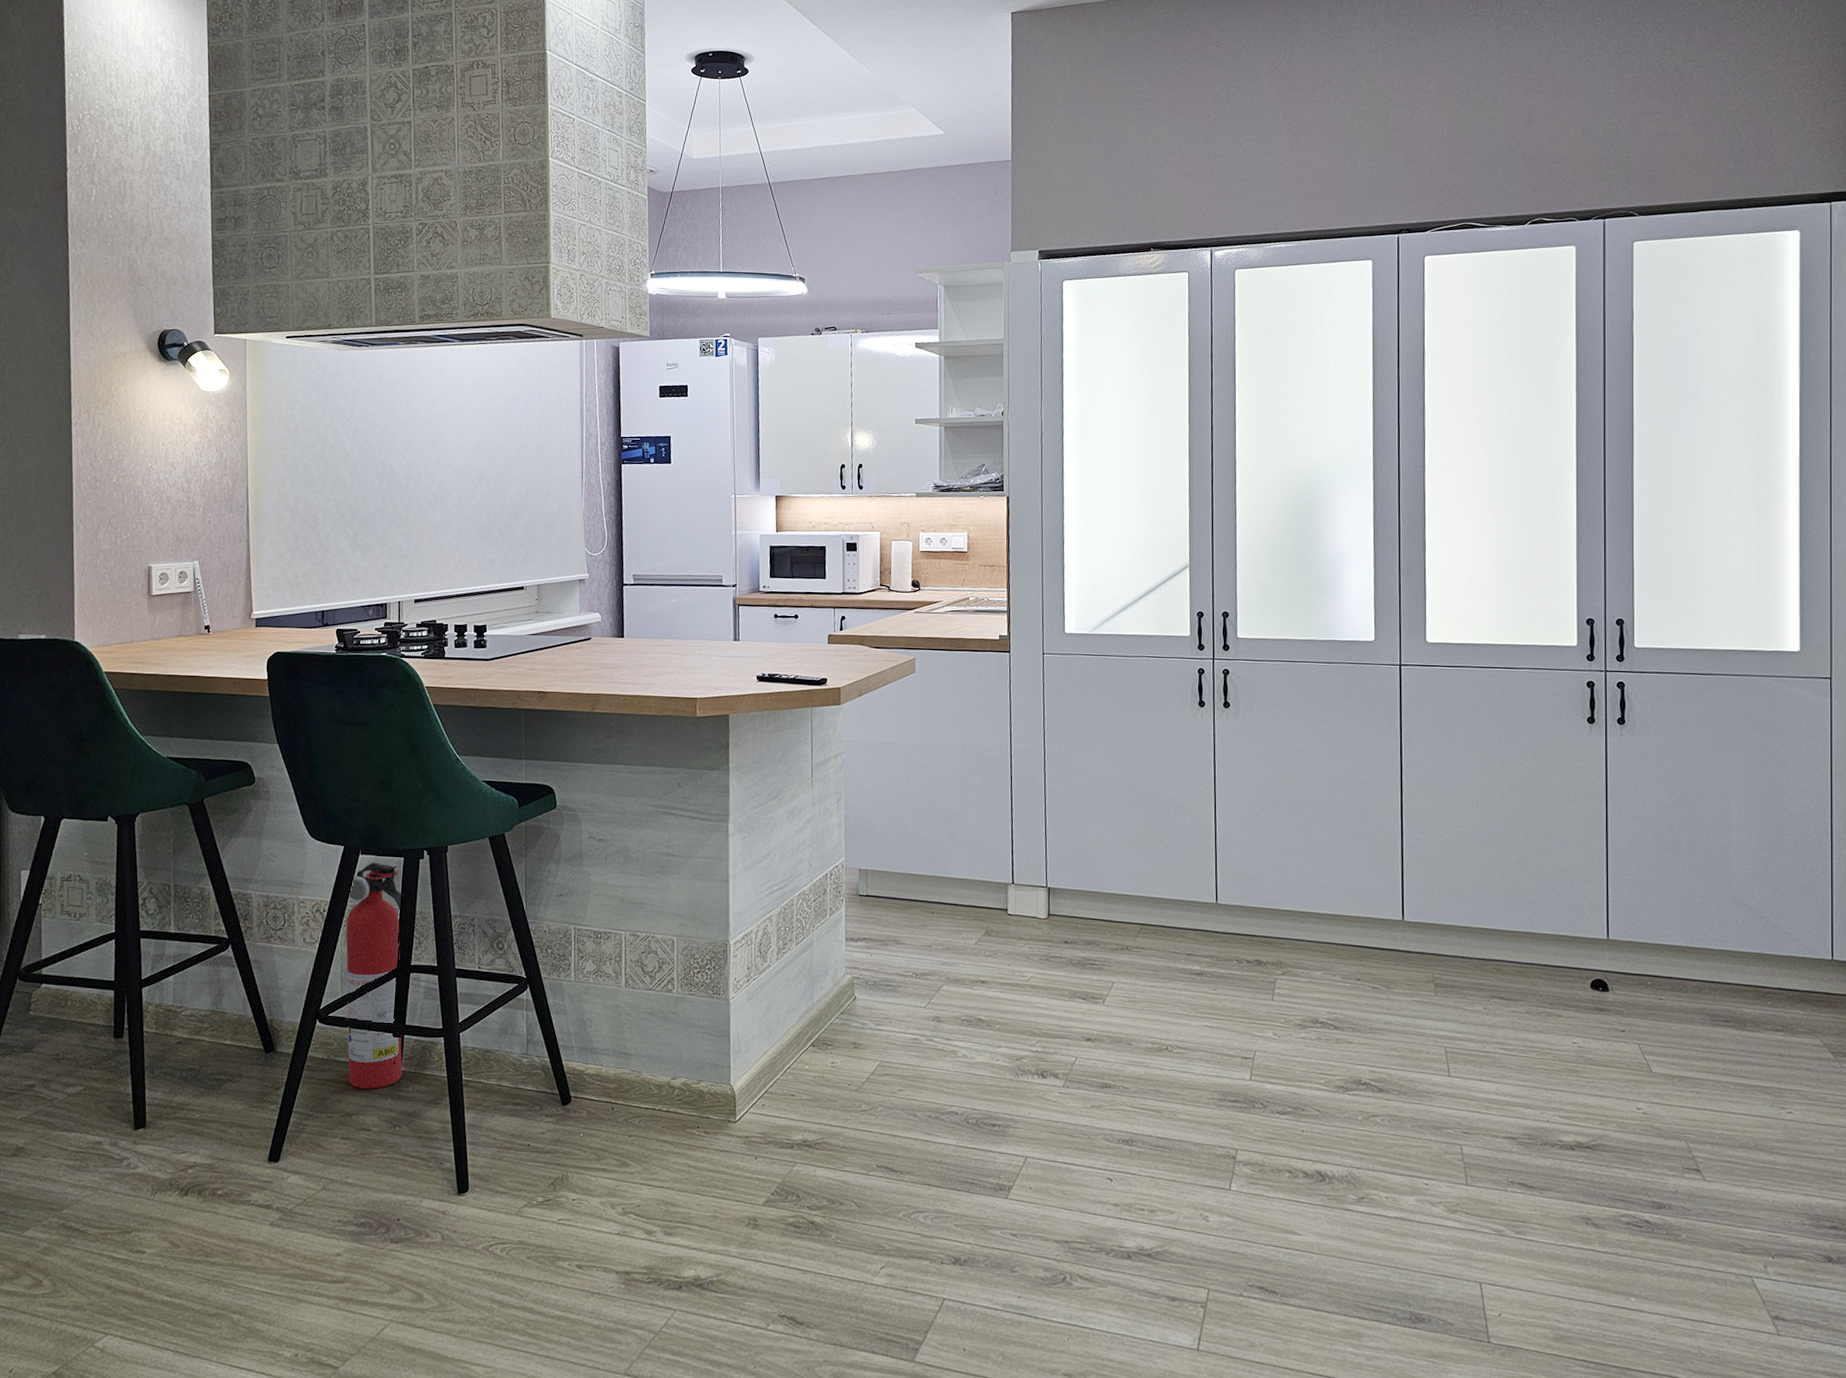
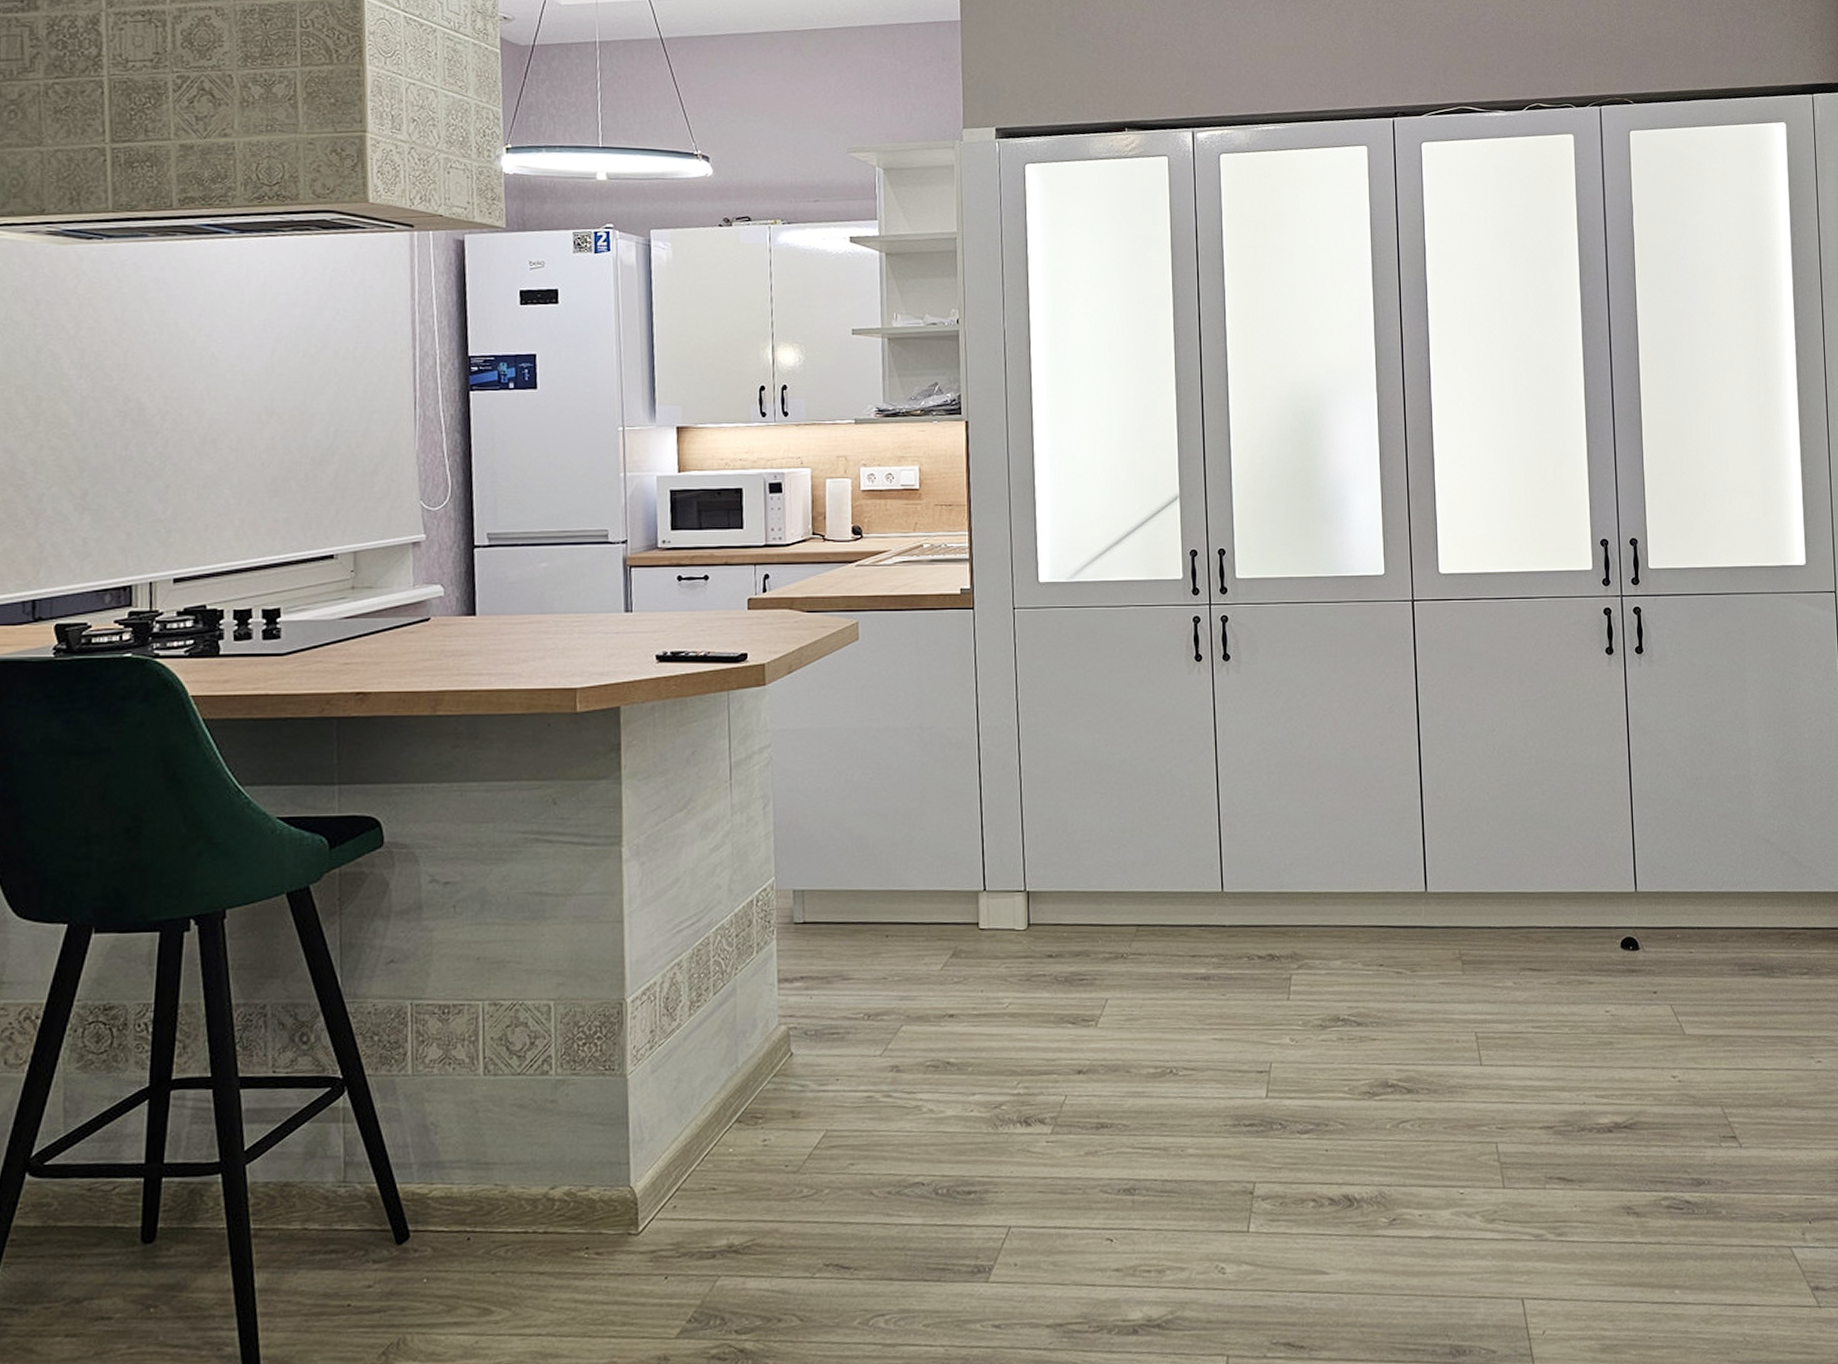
fire extinguisher: present [346,862,403,1089] -> none [71,942,160,1262]

